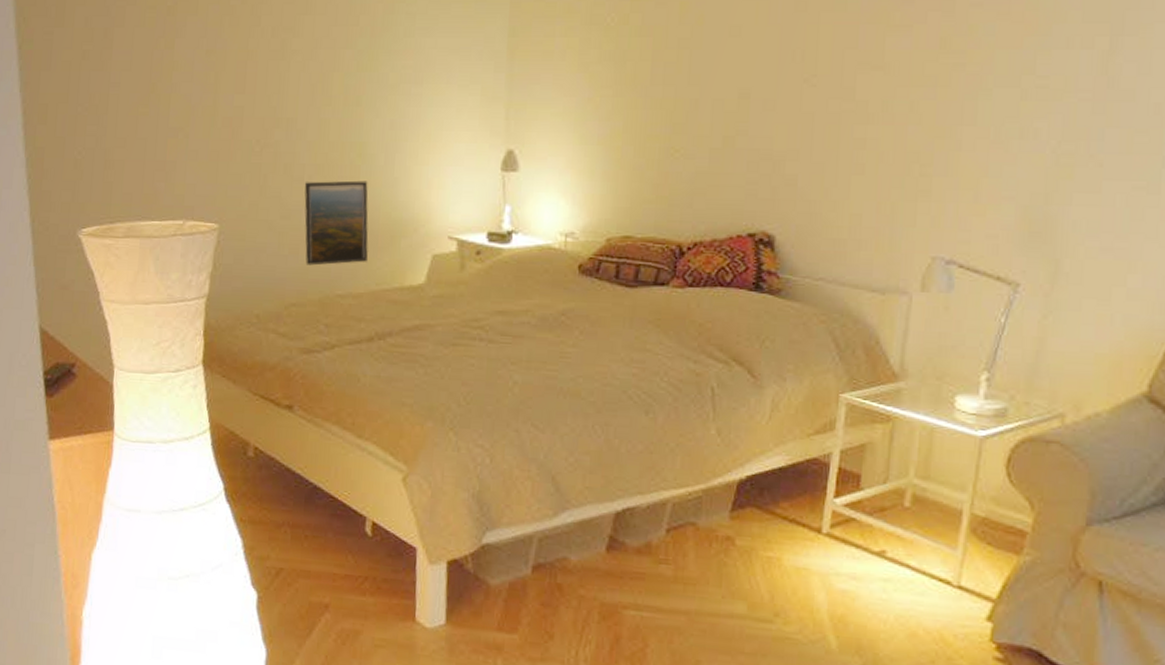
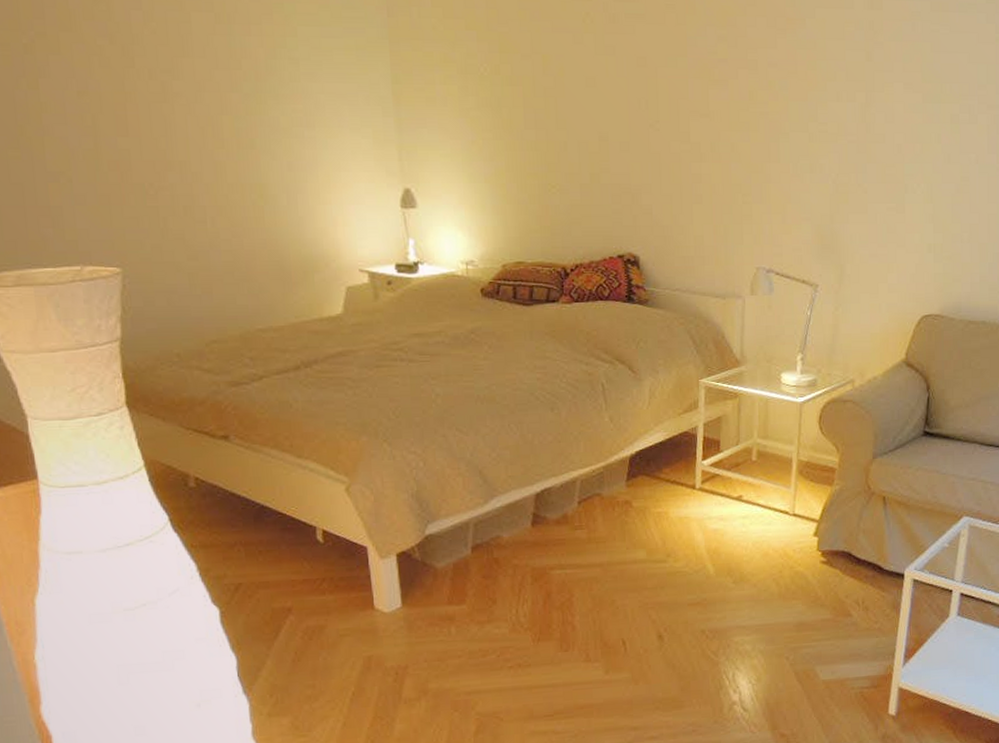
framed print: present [304,180,369,266] -> none [207,220,283,303]

